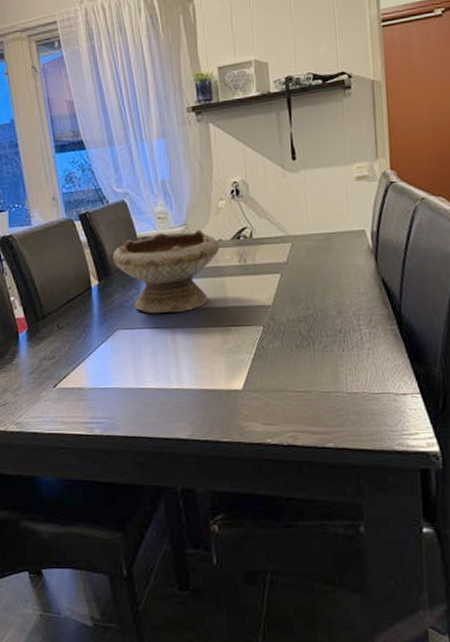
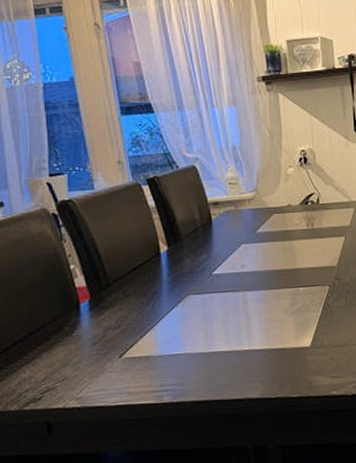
bowl: present [112,230,220,313] -> none [182,195,289,277]

